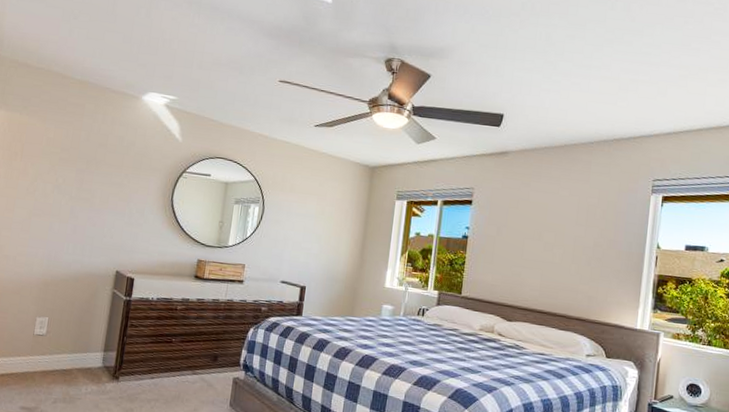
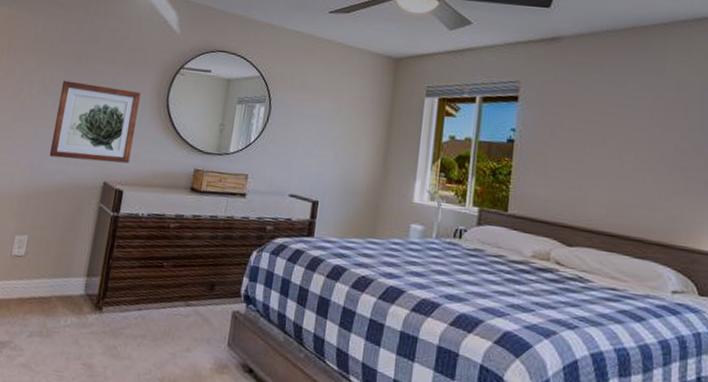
wall art: none [64,181,147,255] -> present [49,80,141,164]

